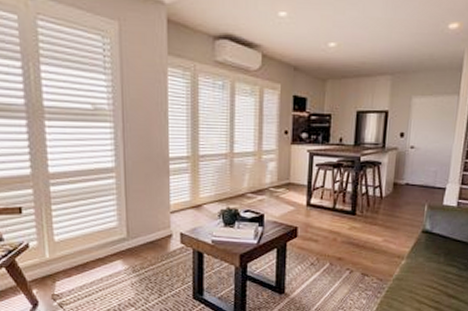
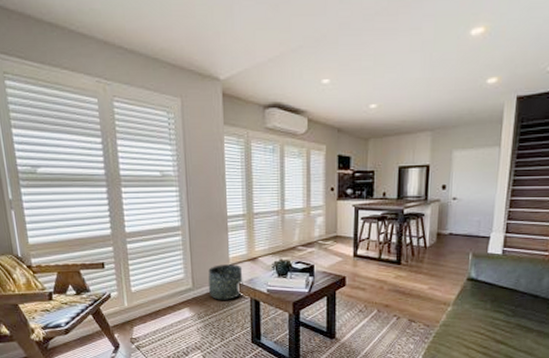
basket: none [145,212,185,252] -> present [208,264,243,300]

